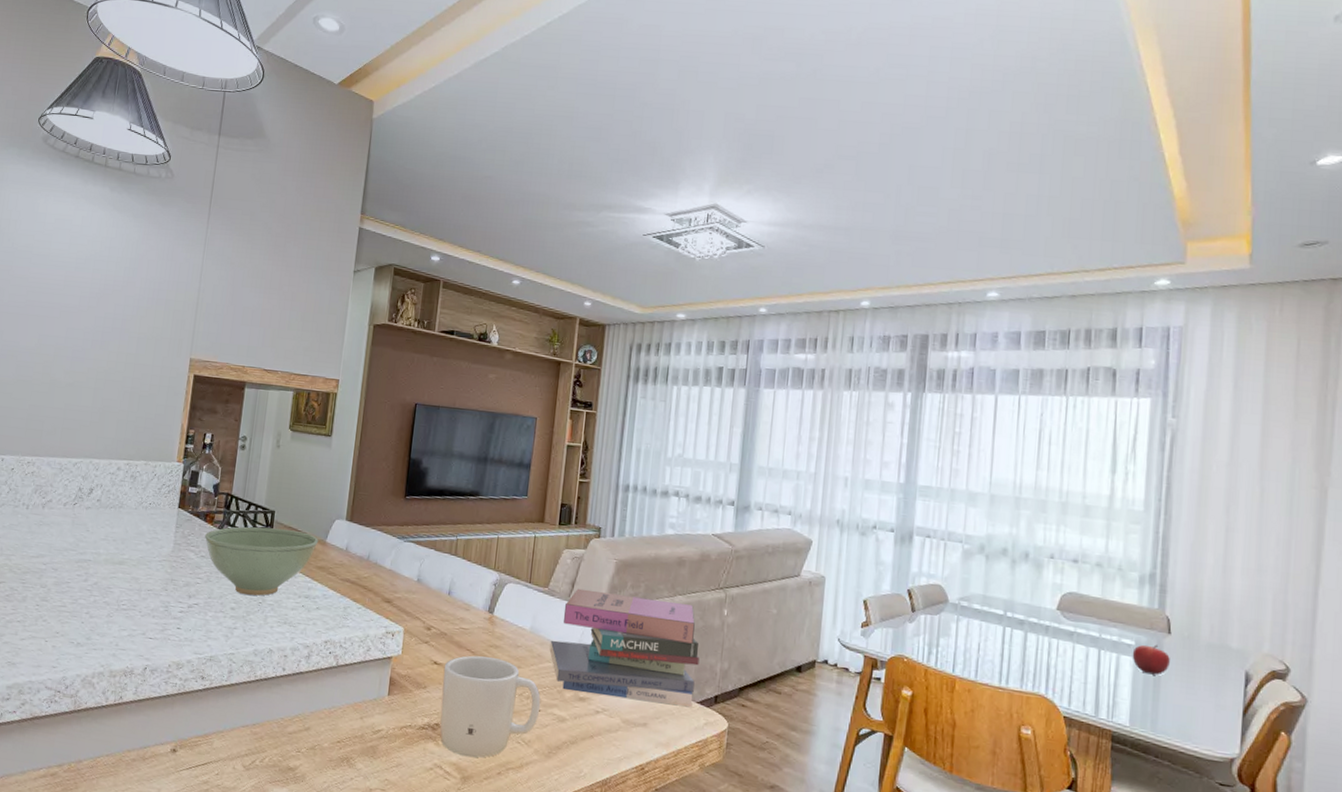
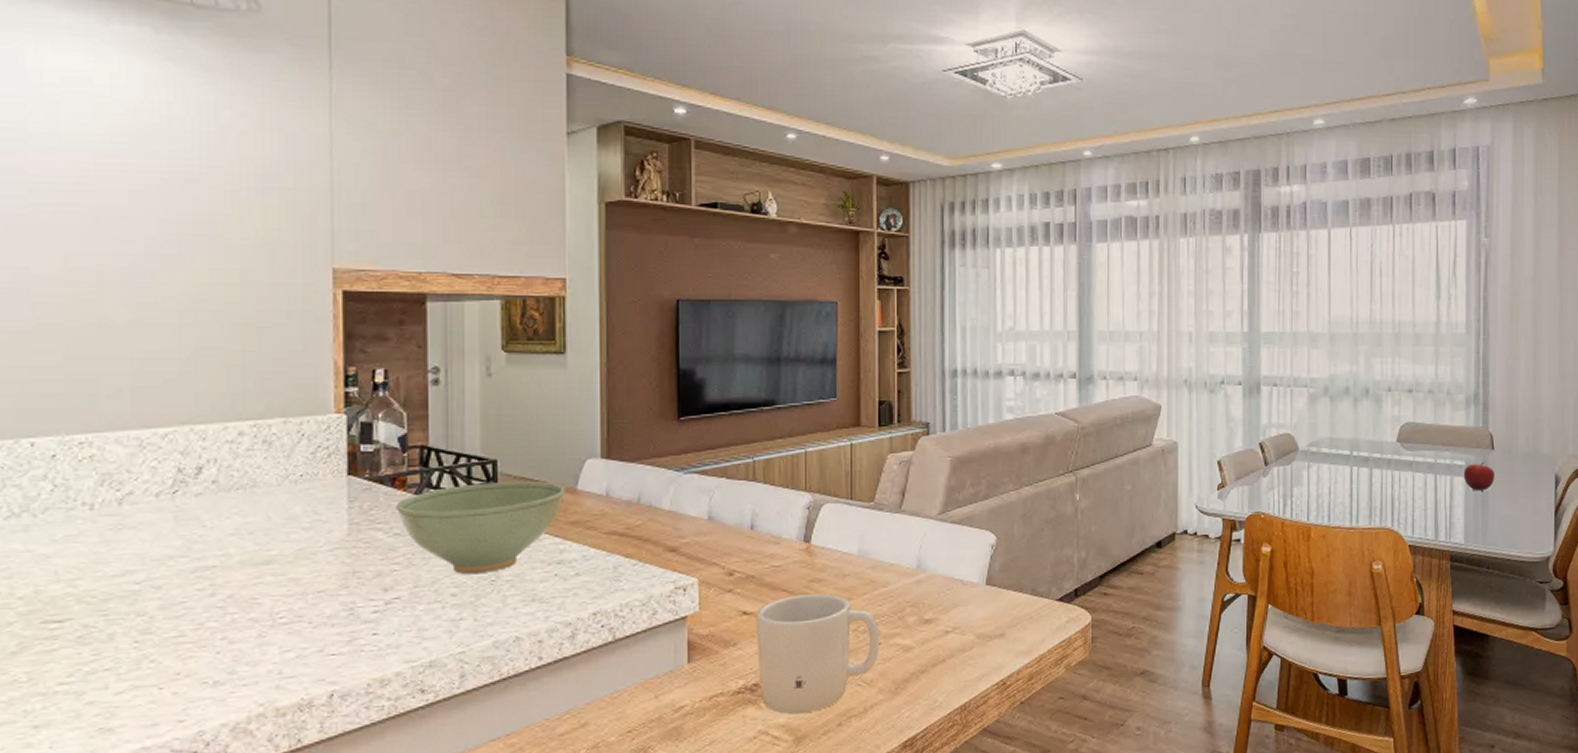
books: present [549,588,700,708] -> none [883,494,1054,615]

